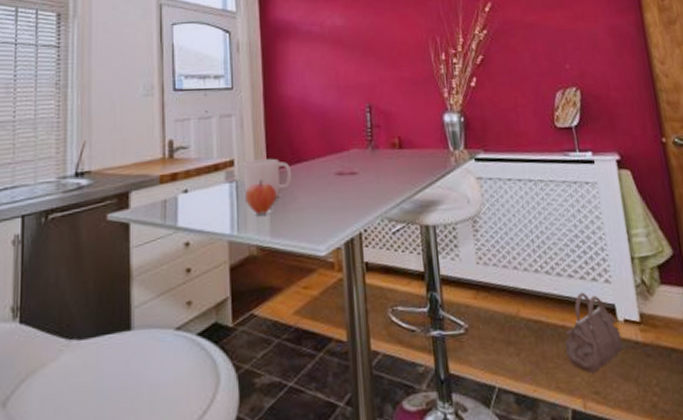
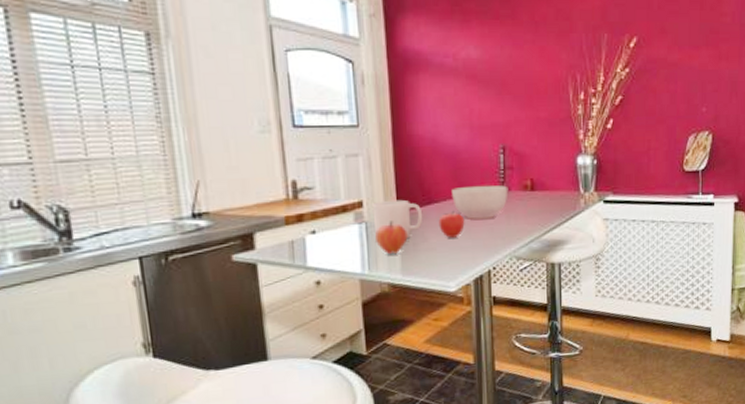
fruit: none [307,170,334,198] -> present [438,211,465,238]
bowl: none [319,143,377,179] -> present [450,185,509,220]
shoulder bag: present [565,292,623,373] -> none [663,318,712,382]

